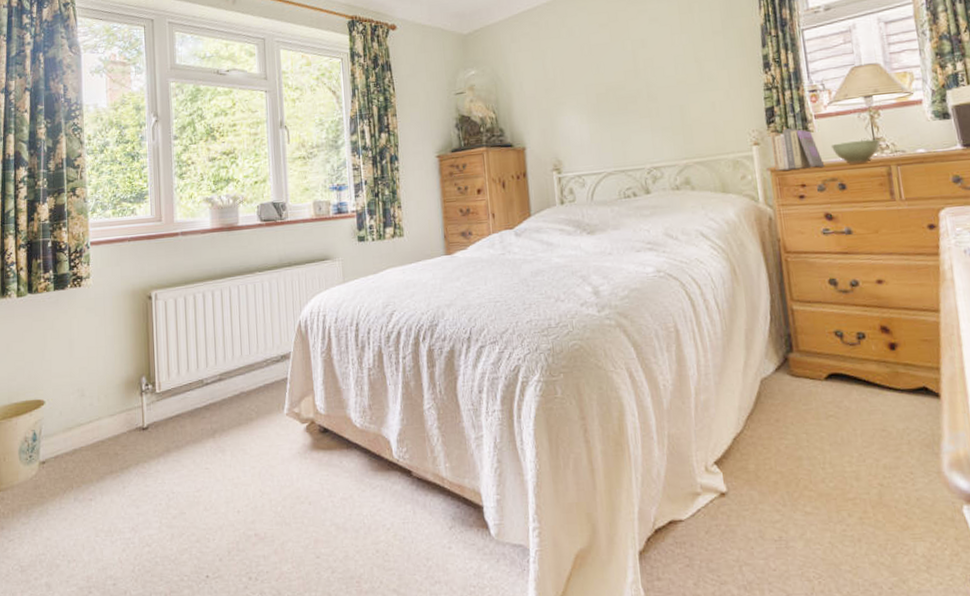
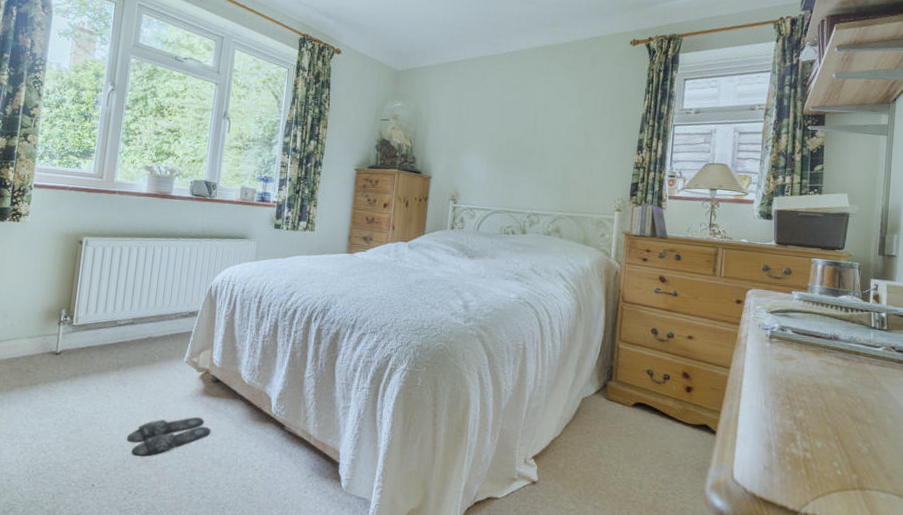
slippers: none [236,476,328,534] -> present [127,416,210,456]
bowl: present [830,139,881,166] -> none [676,222,715,243]

